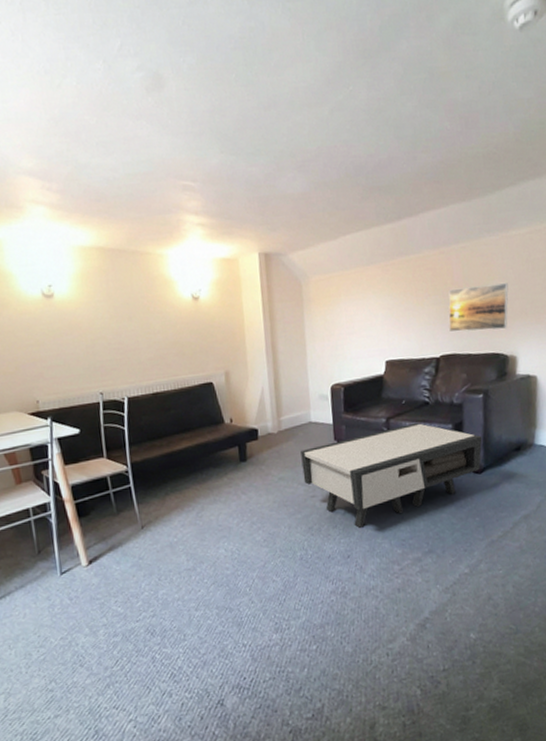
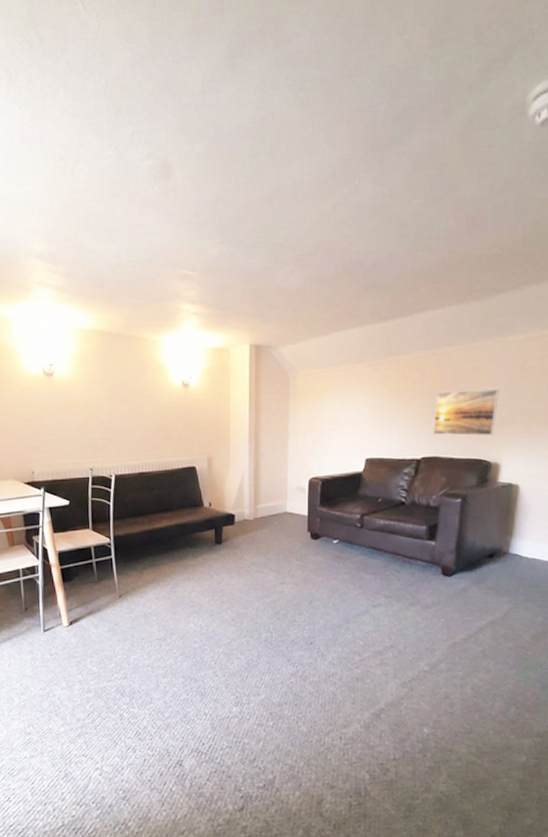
coffee table: present [300,422,483,528] -> none [274,521,456,617]

